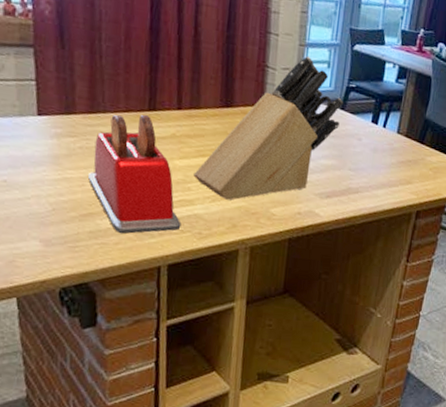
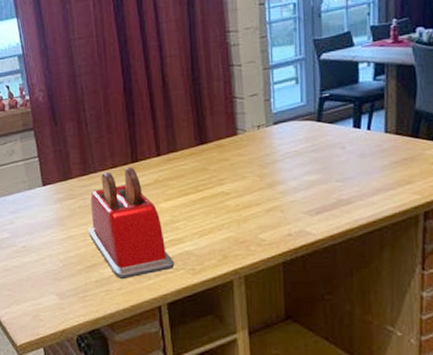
knife block: present [193,56,344,200] -> none [179,77,320,233]

